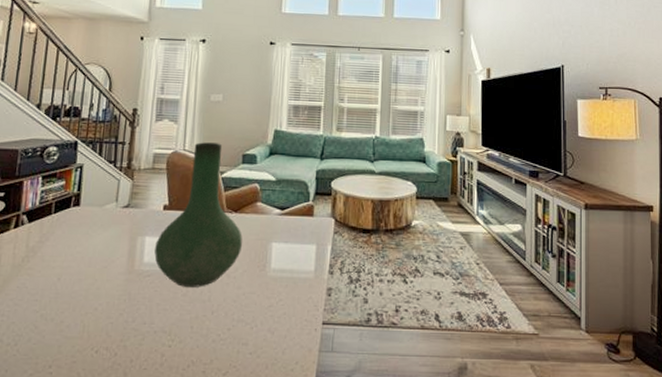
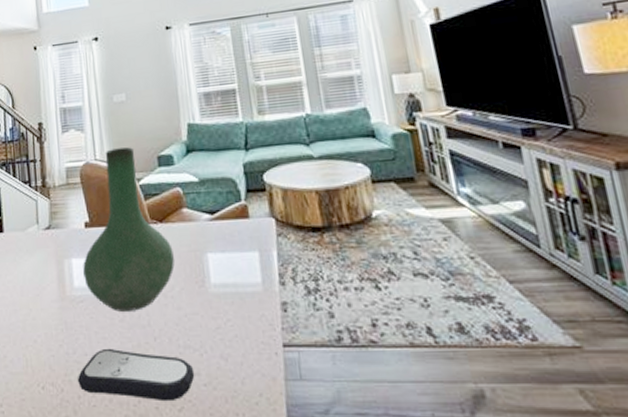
remote control: none [133,319,243,367] -> present [78,349,195,402]

